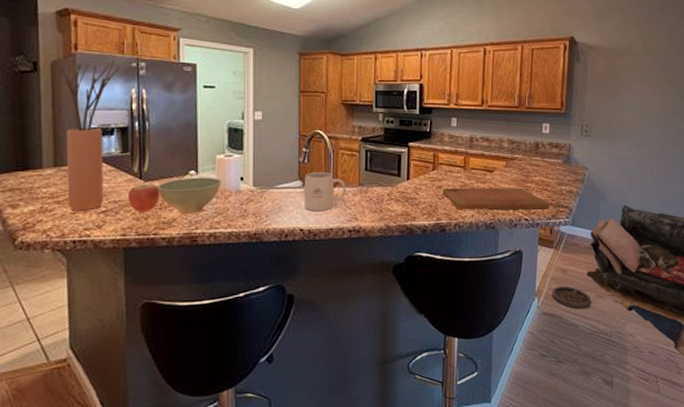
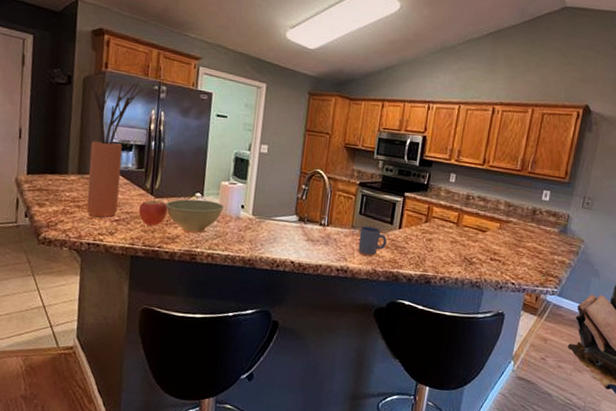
mug: present [304,172,346,212] -> none [297,209,339,248]
mug: none [368,181,396,212] -> present [358,225,387,256]
cutting board: present [443,187,550,210] -> none [432,241,540,277]
pet bowl: present [551,285,591,310] -> none [528,353,569,380]

